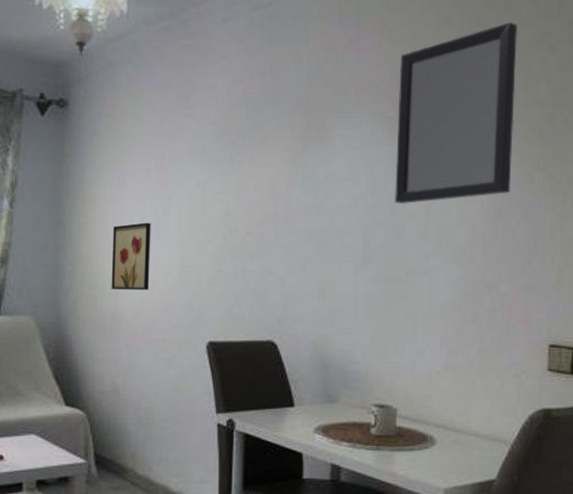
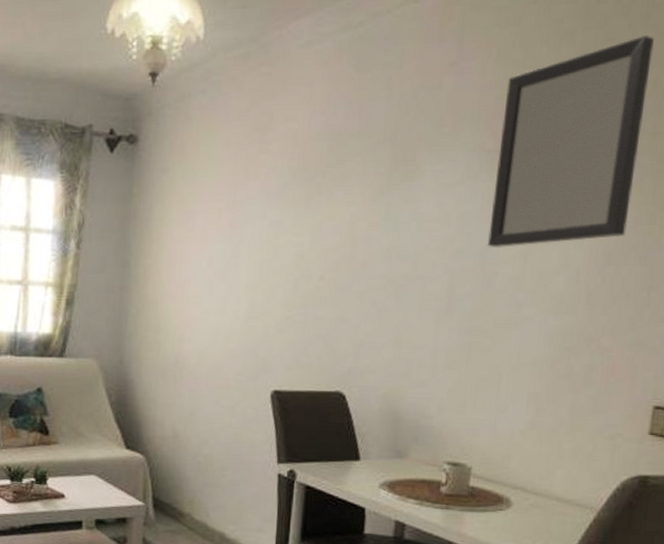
wall art: present [111,222,151,290] -> none [175,265,219,336]

